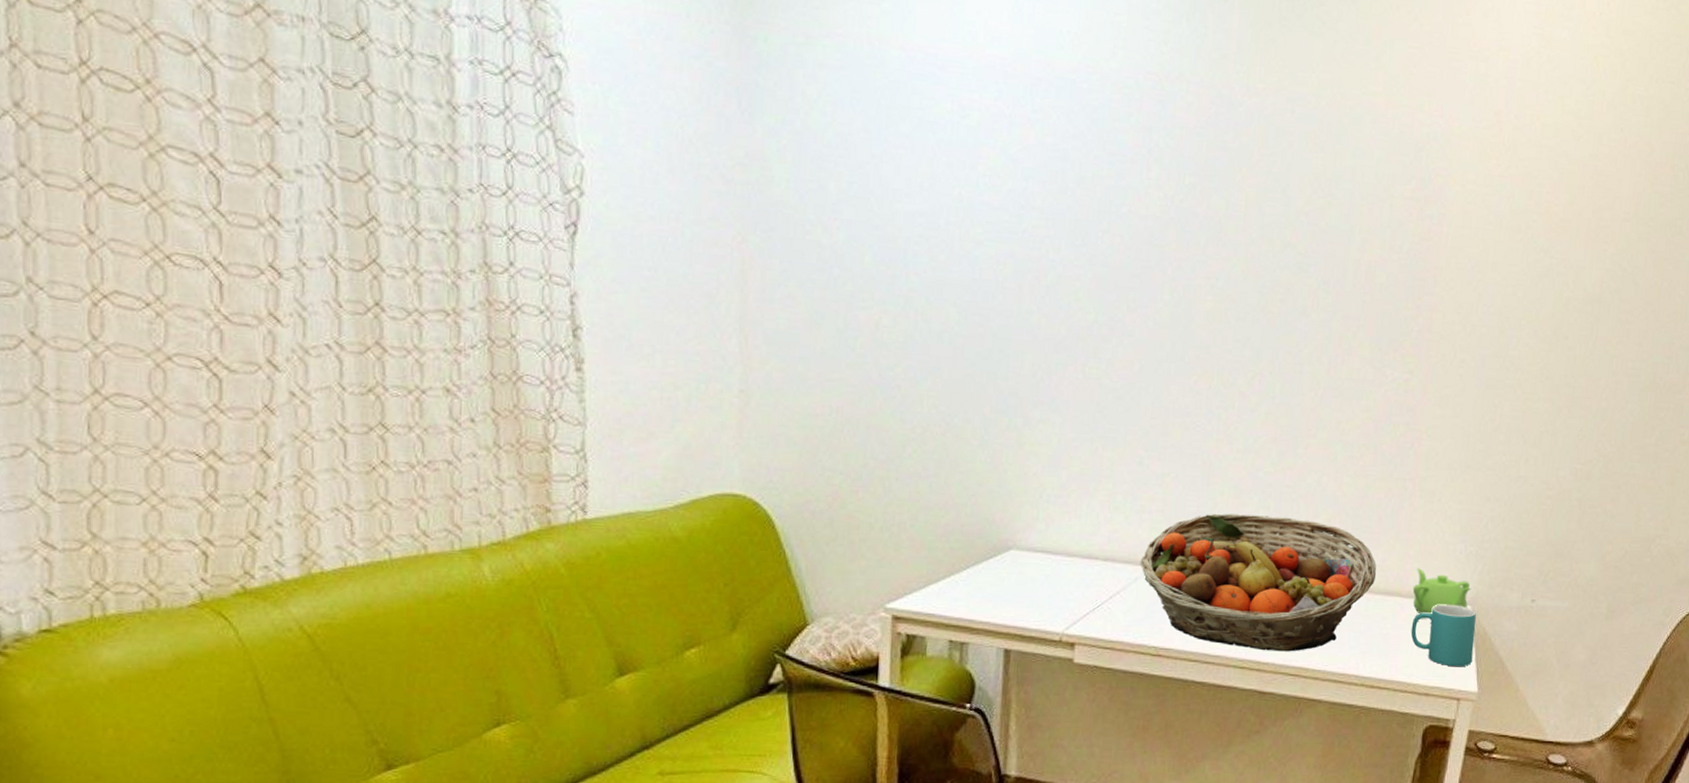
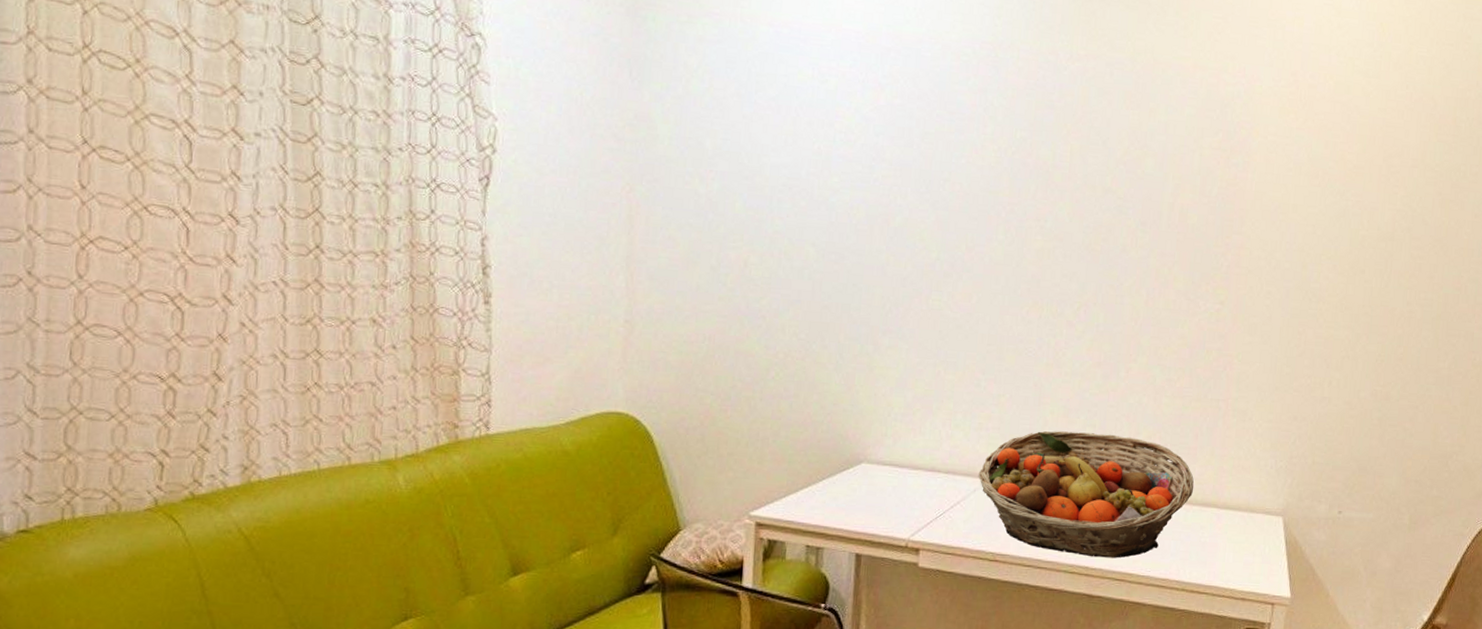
mug: present [1411,604,1476,667] -> none [1227,515,1287,574]
teapot: present [1412,568,1472,619] -> none [1228,481,1282,528]

